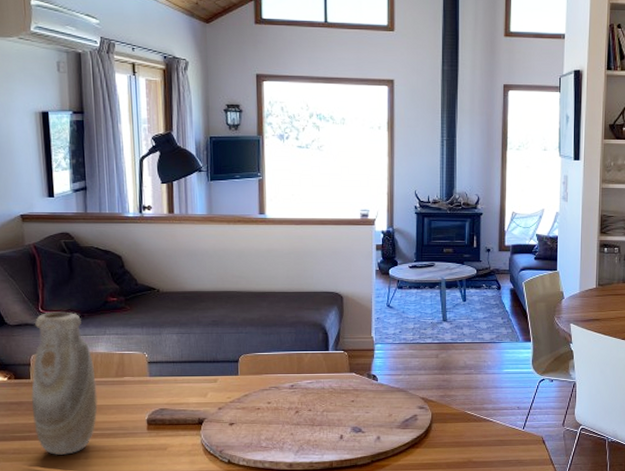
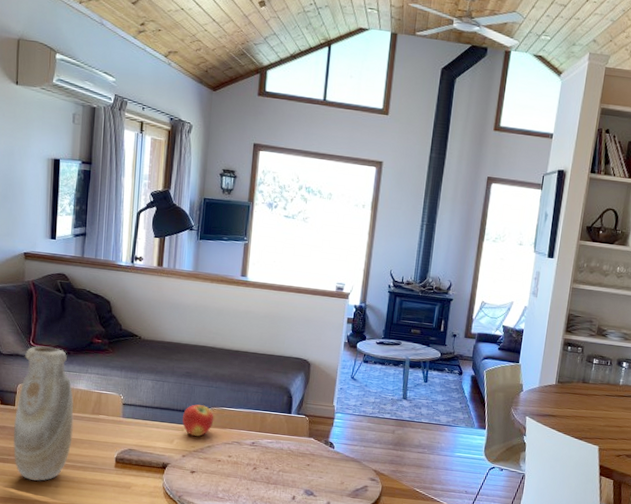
apple: none [214,351,248,386] -> present [182,403,214,436]

